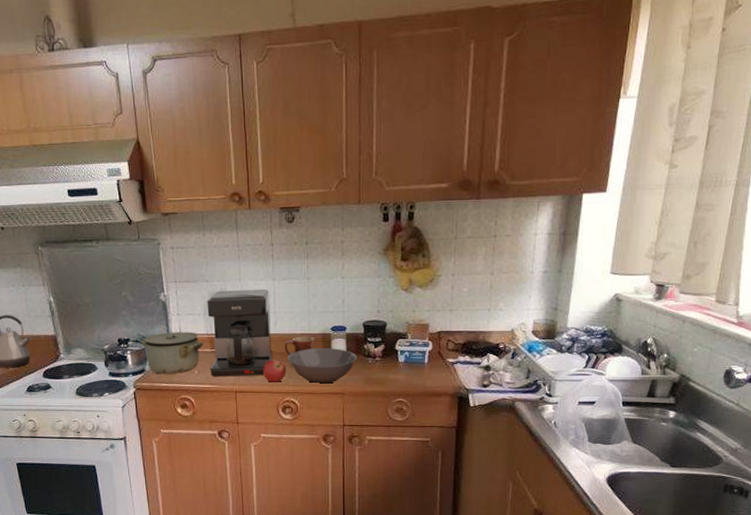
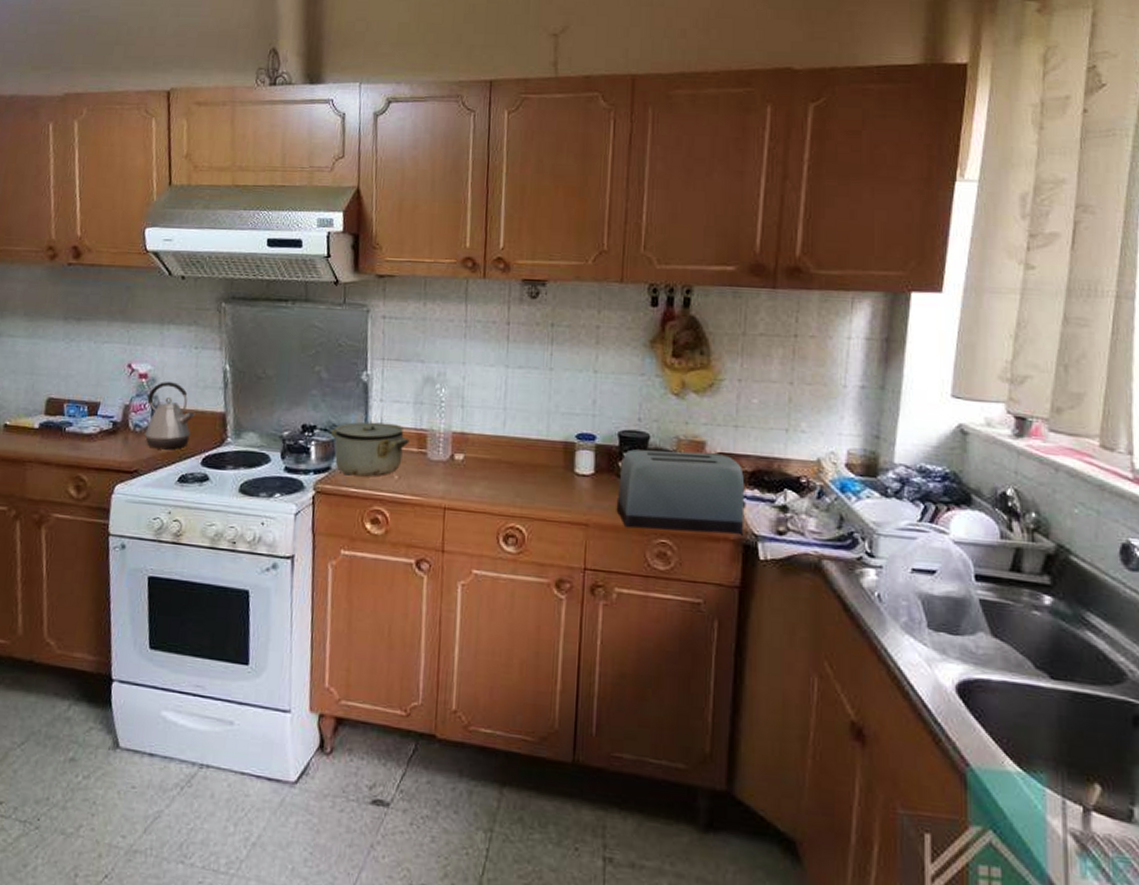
coffee maker: present [207,289,273,378] -> none [413,375,501,490]
fruit: present [262,360,286,383] -> none [482,470,514,502]
mug: present [285,336,314,356] -> none [513,442,553,467]
bowl: present [287,348,357,384] -> none [516,459,608,509]
toaster: none [364,332,460,393] -> present [616,449,746,535]

